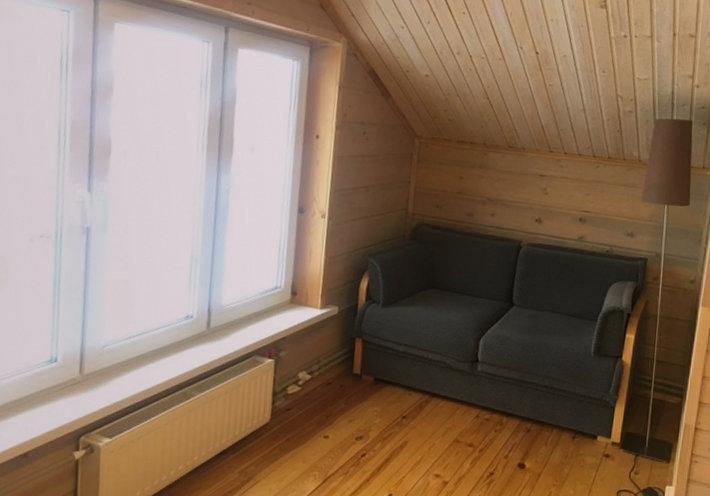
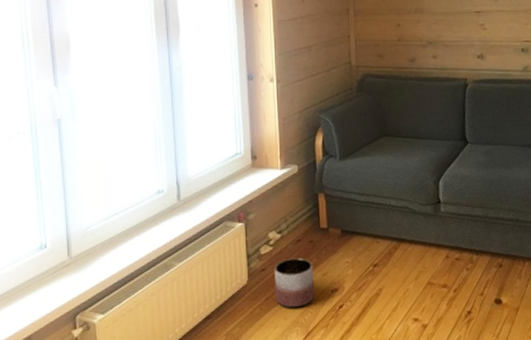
planter: none [297,400,341,452] -> present [275,257,315,308]

